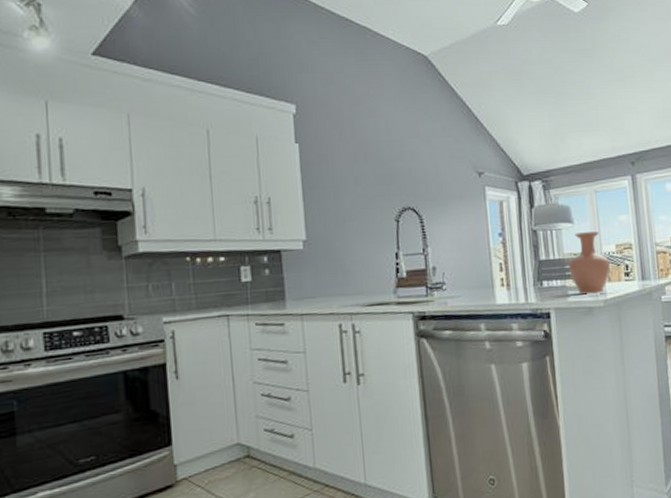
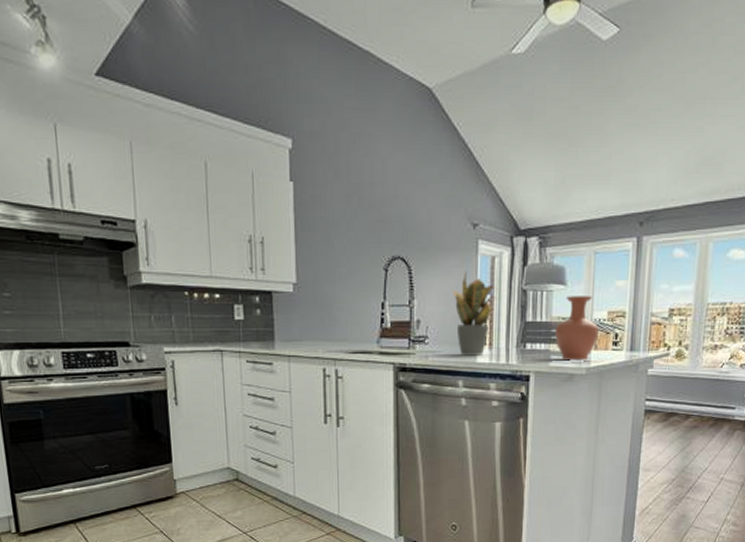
potted plant: none [464,217,509,299] -> present [451,271,497,356]

